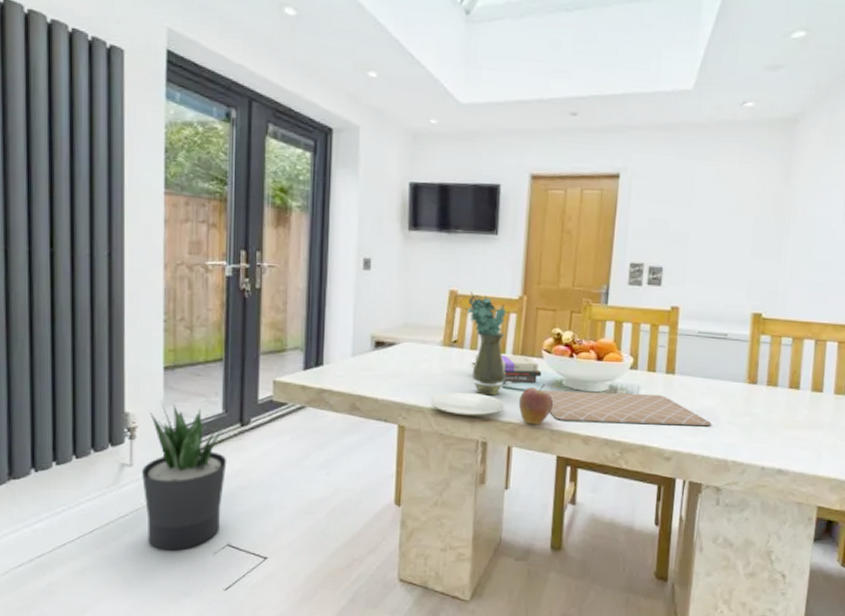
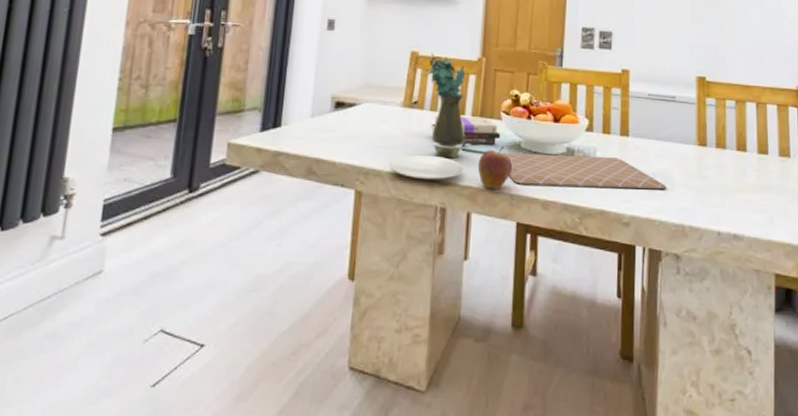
planter: present [142,401,227,551] -> none [70,165,171,339]

